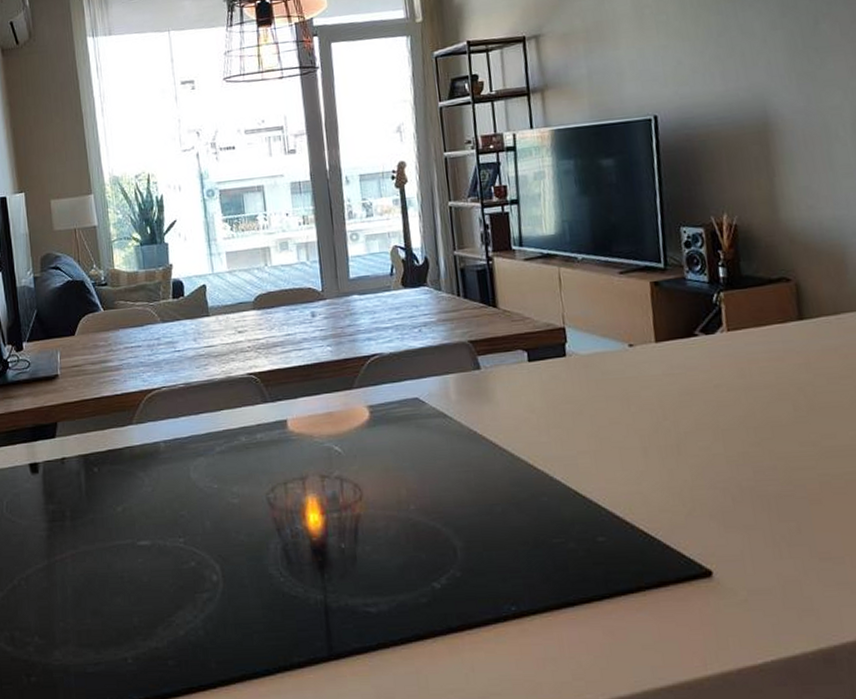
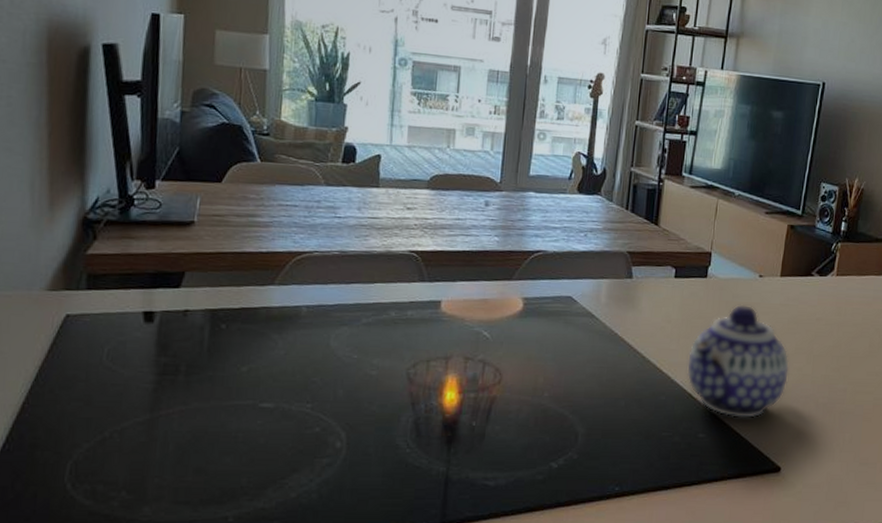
teapot: none [563,380,696,515] -> present [686,304,790,419]

